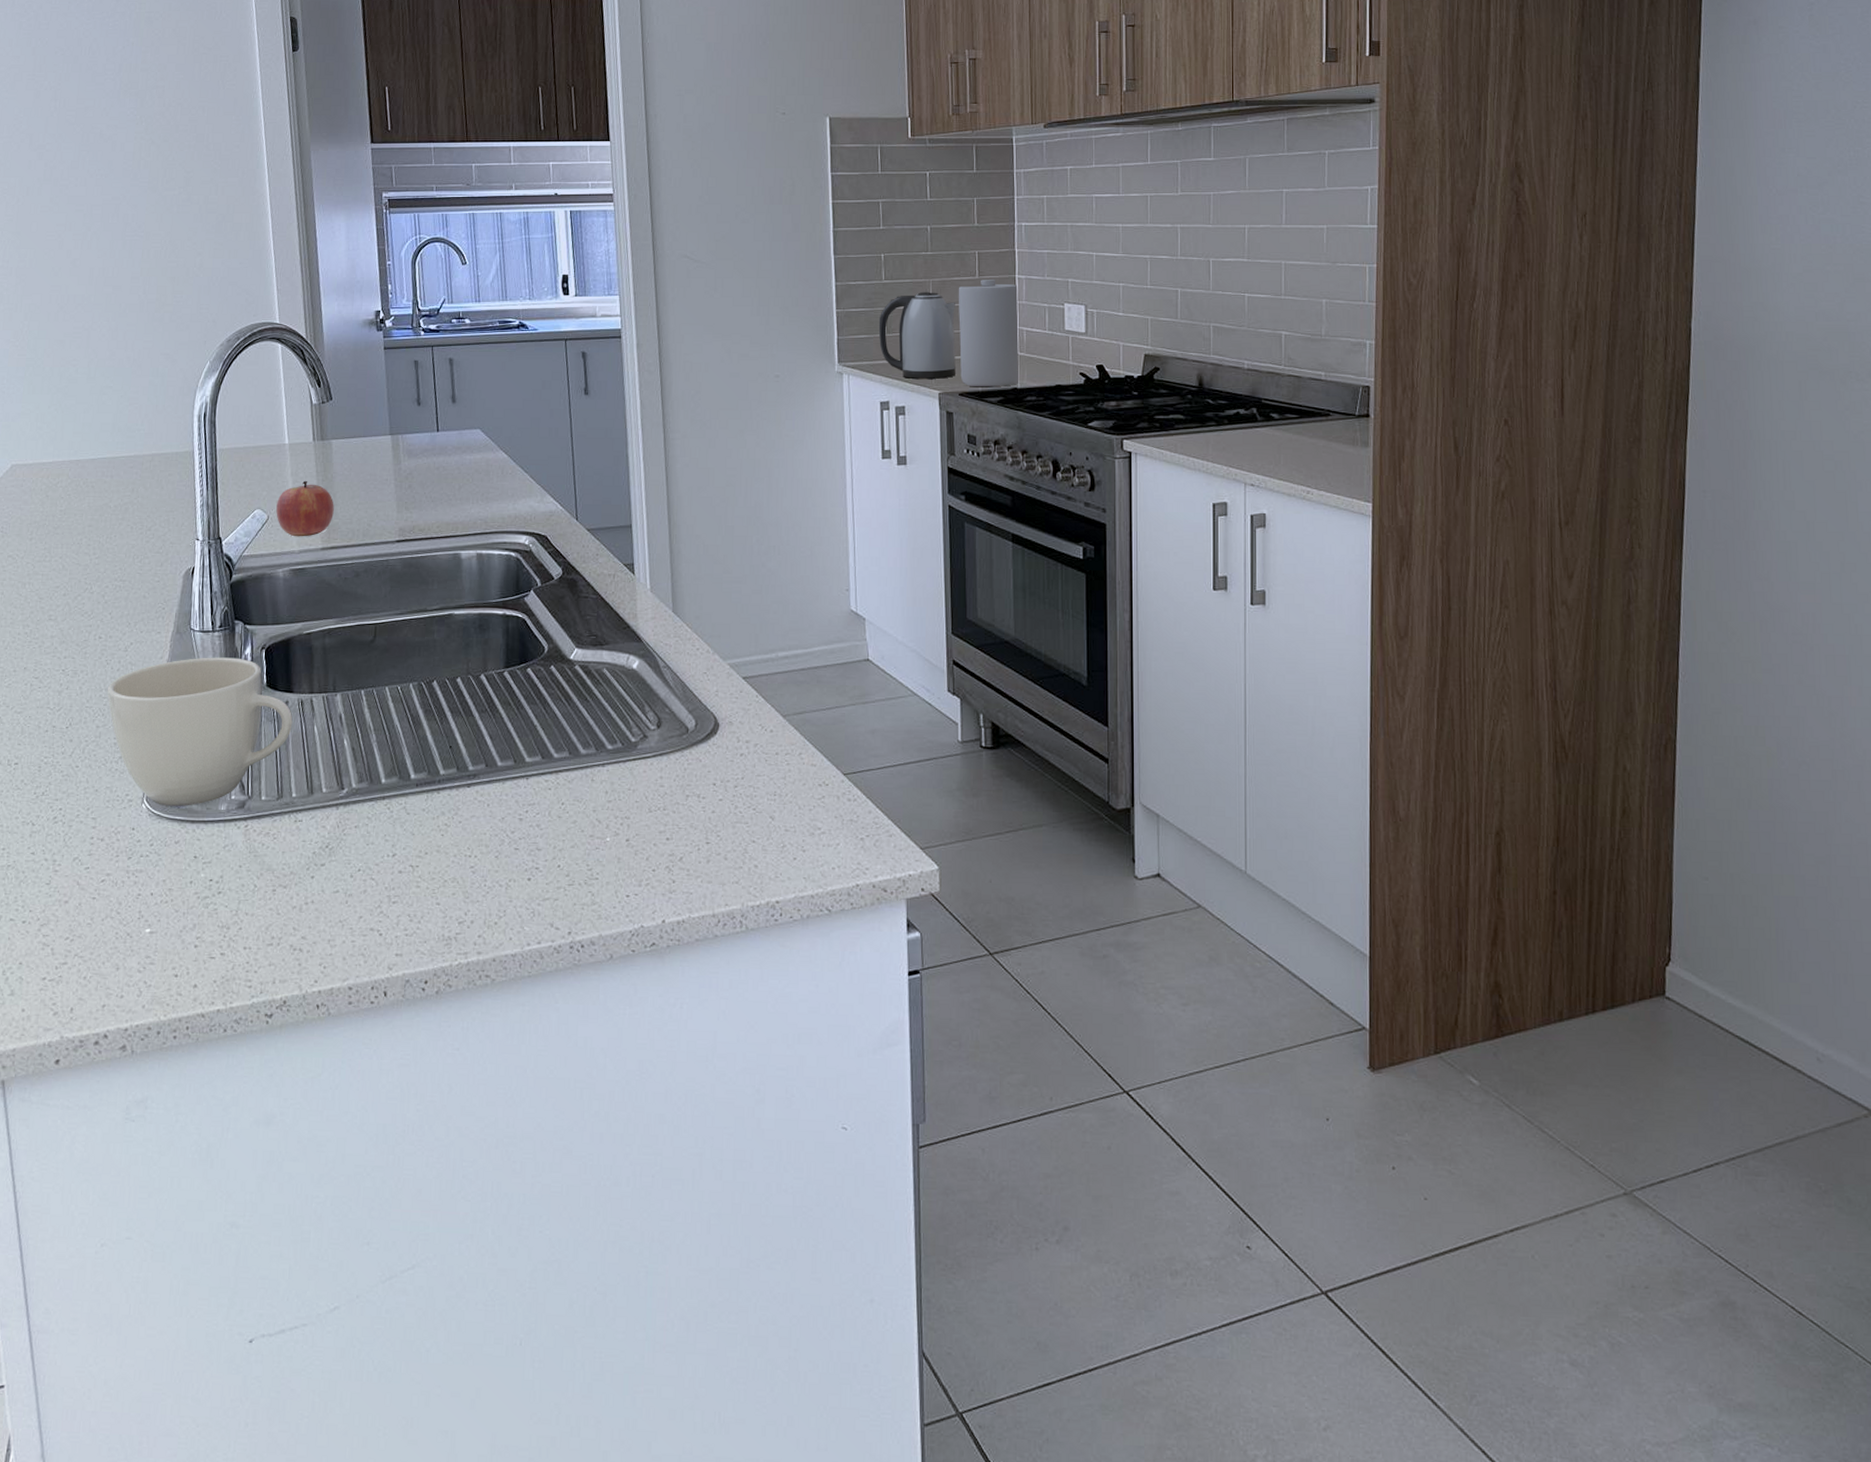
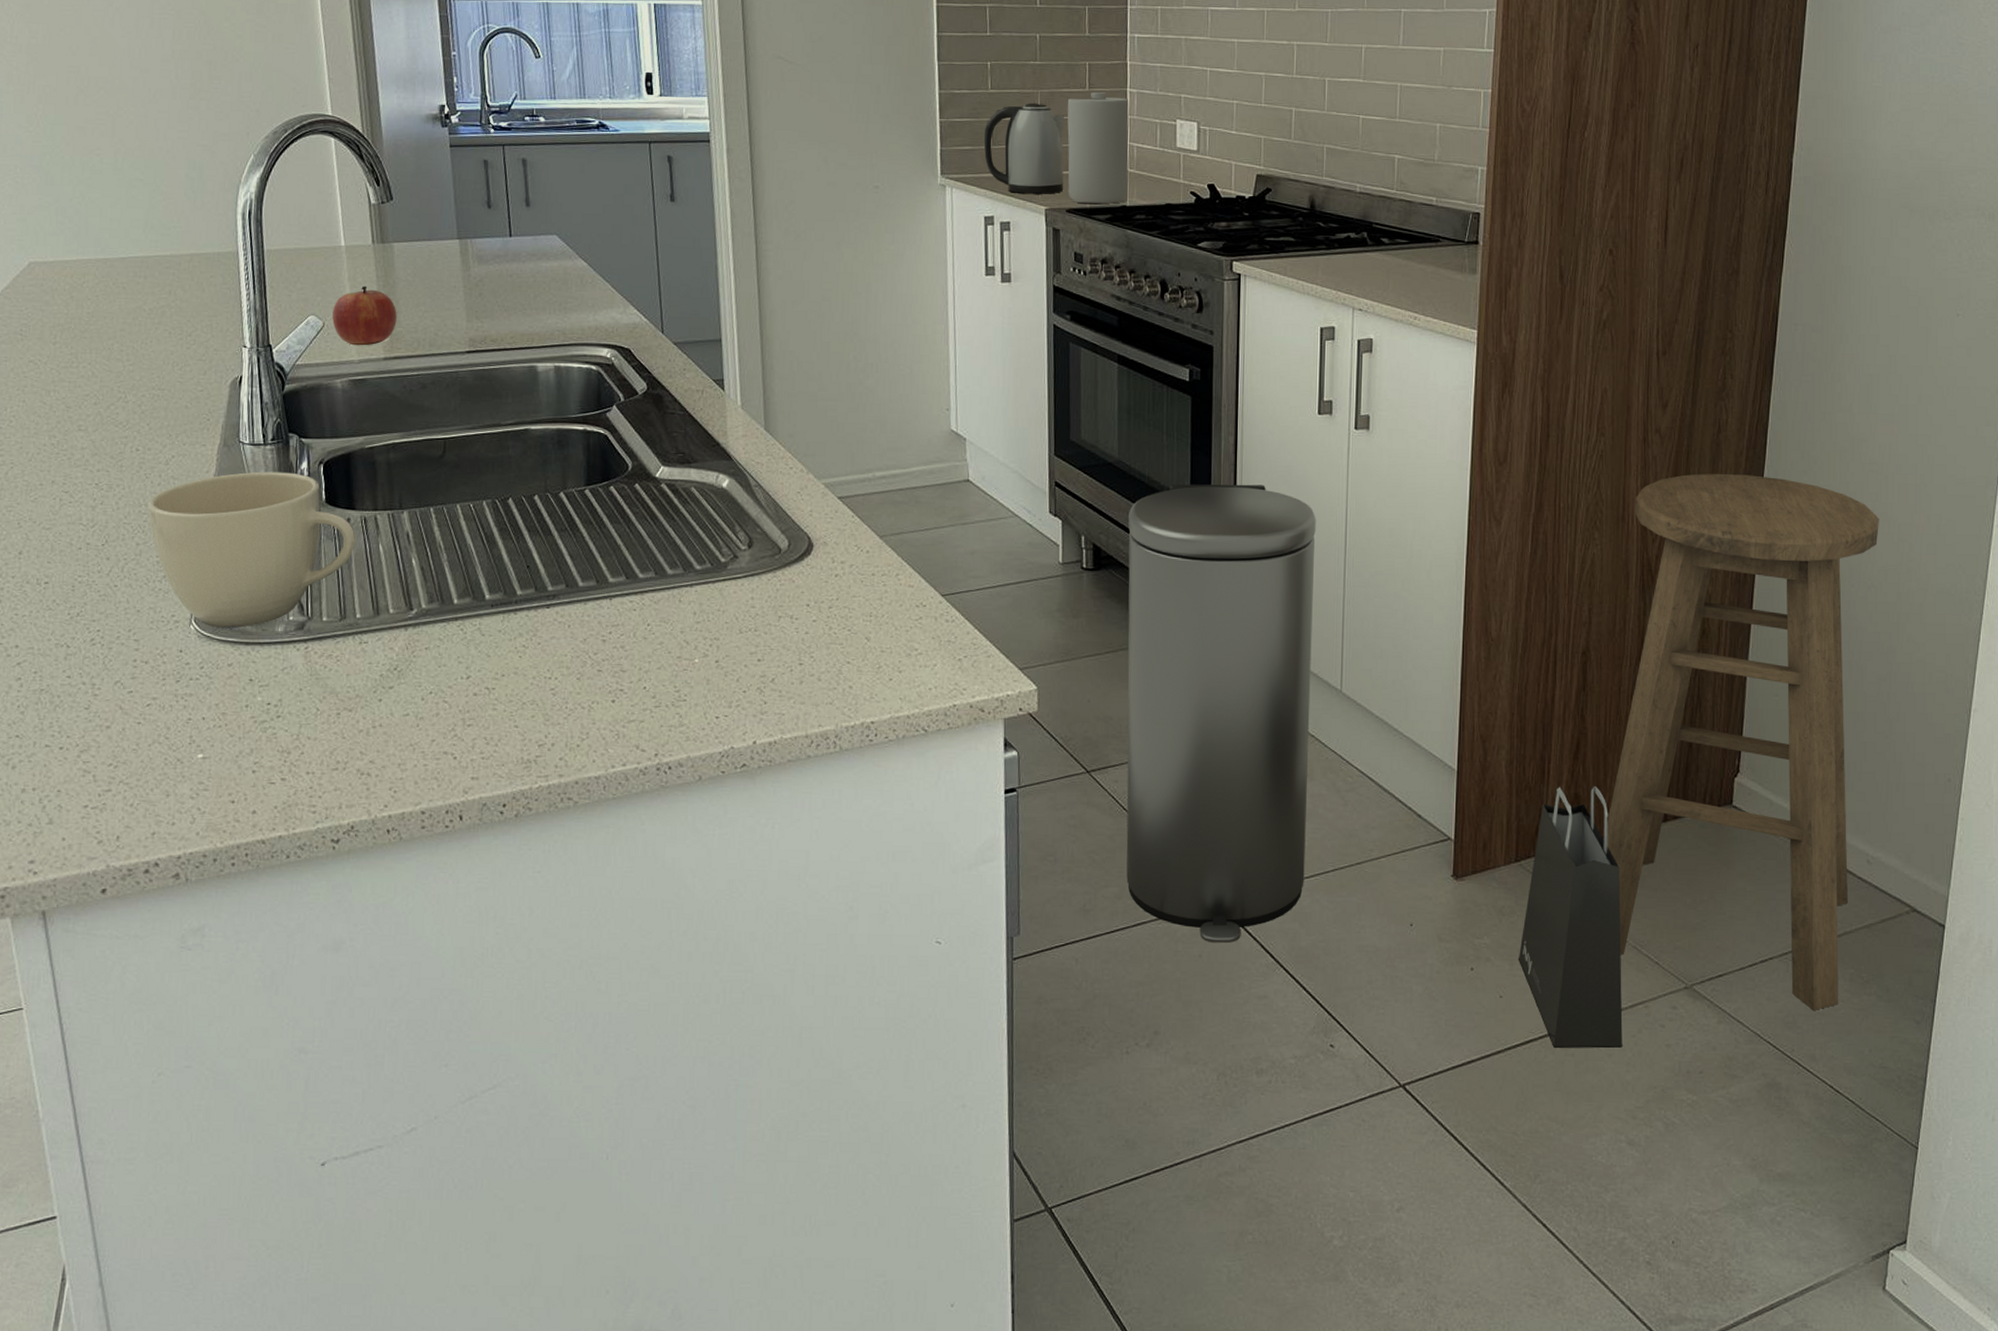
pedal bin: none [1026,661,1215,1135] -> present [1126,483,1316,944]
shopping bag: none [1443,974,1559,1258] -> present [1519,786,1623,1049]
bar stool: none [1531,645,1807,1222] -> present [1607,473,1879,1010]

